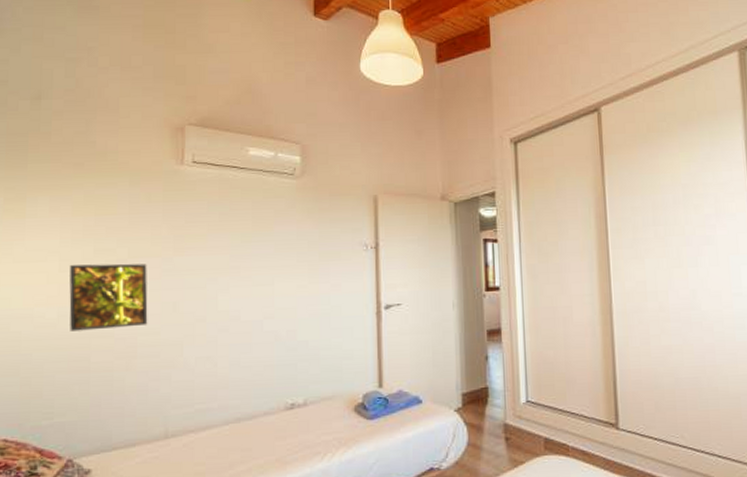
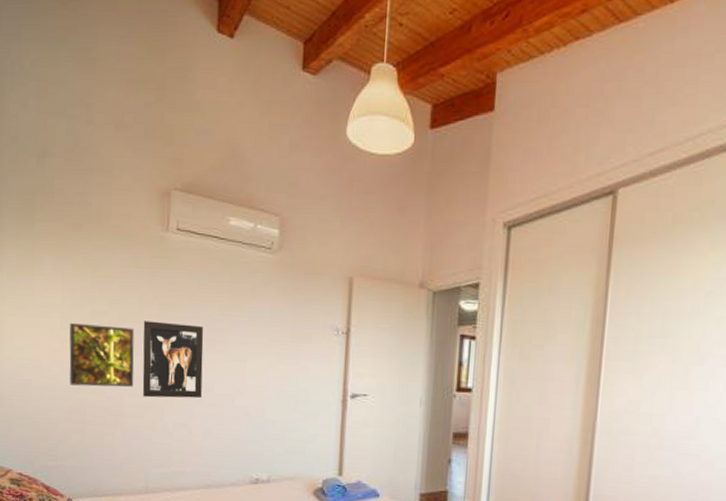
wall art: none [157,254,227,334] -> present [142,321,204,399]

